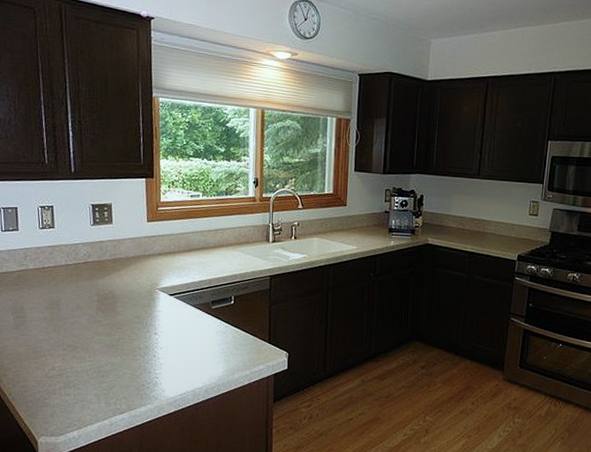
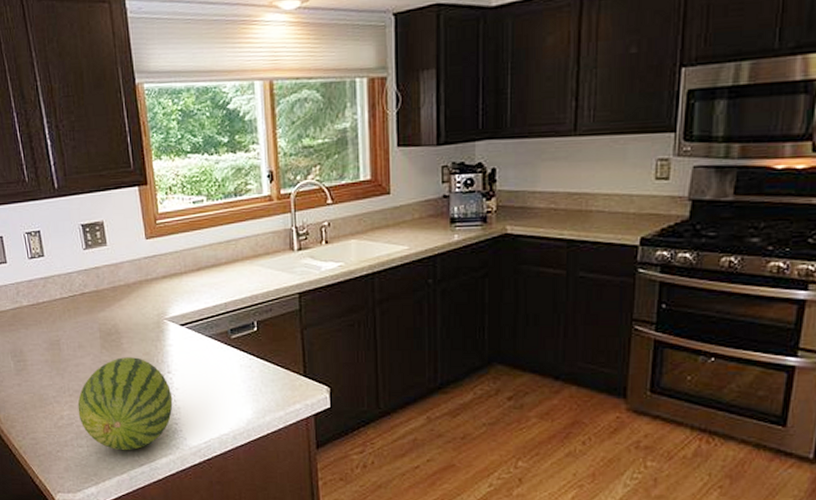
fruit: none [69,319,156,400] -> present [77,357,173,451]

